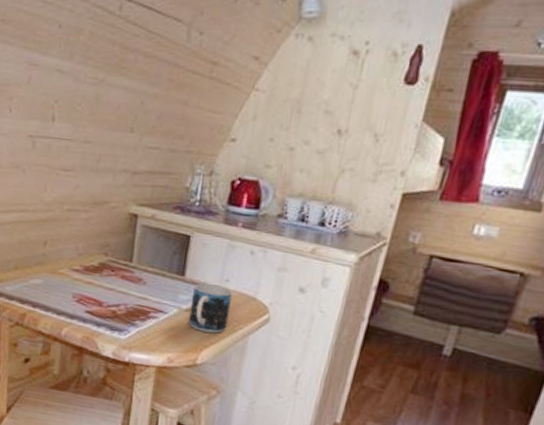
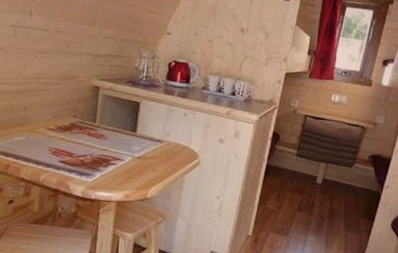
mug: present [188,283,232,334] -> none [140,137,172,175]

